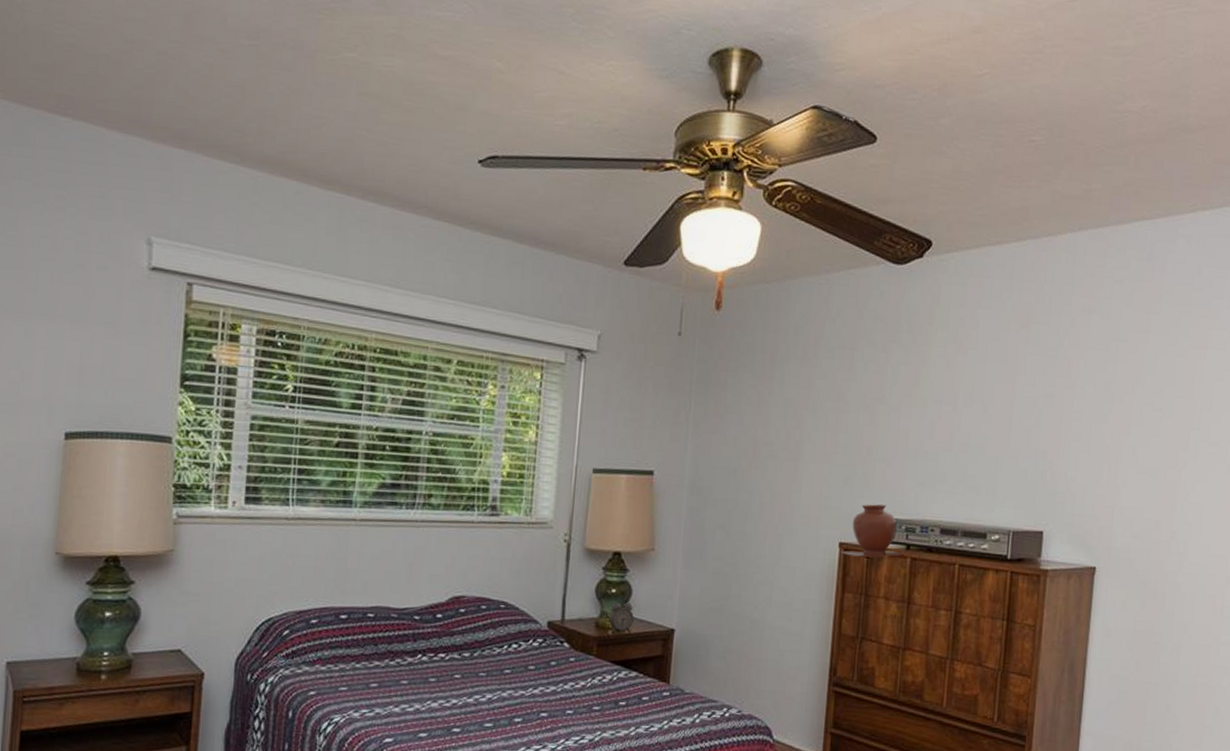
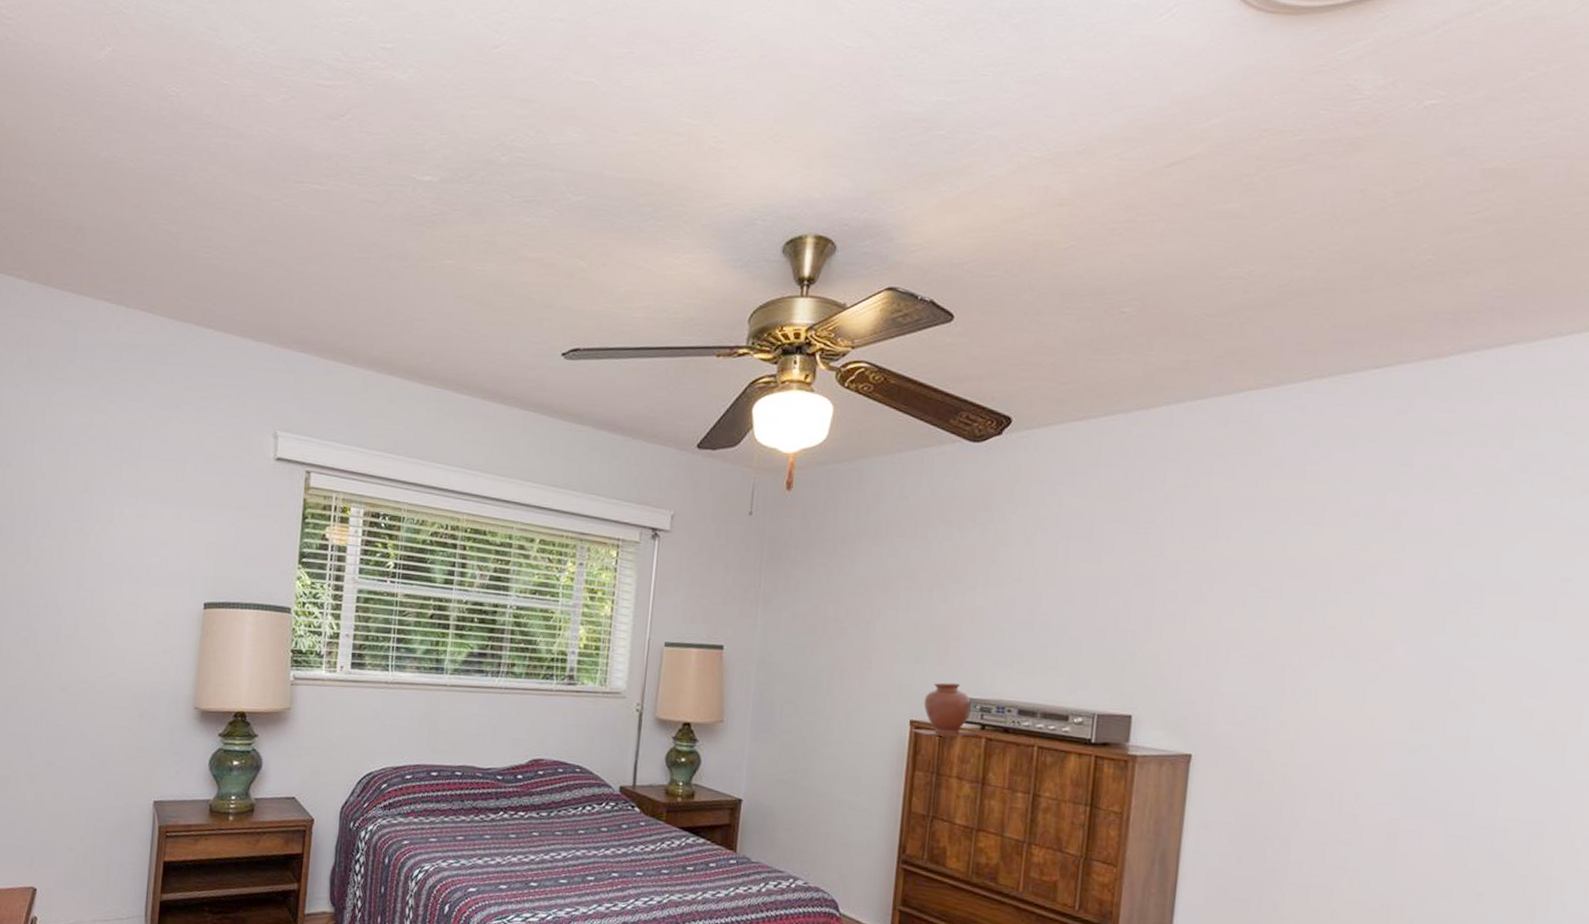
alarm clock: present [608,602,634,634] -> none [677,770,702,801]

